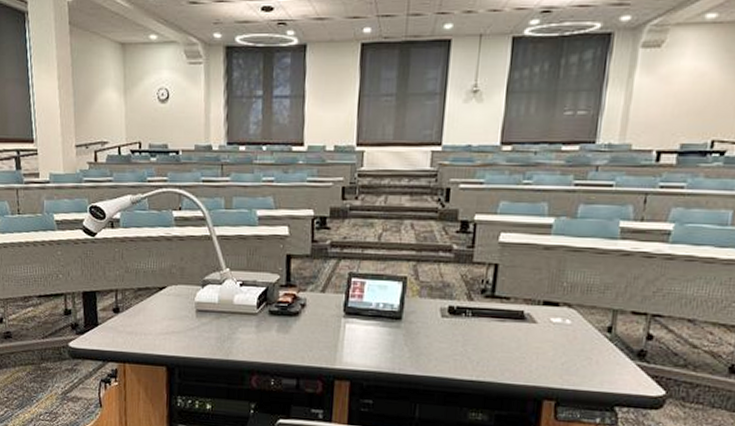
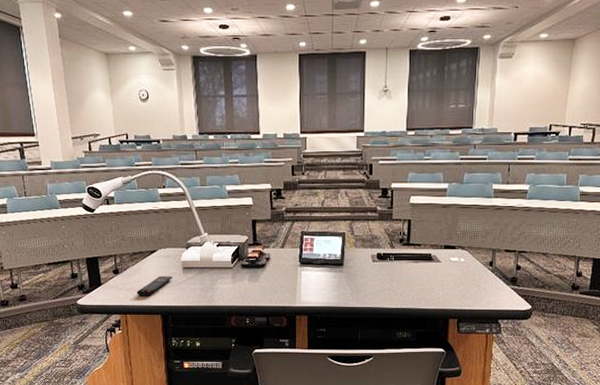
remote control: none [138,318,183,343] -> present [136,275,172,296]

